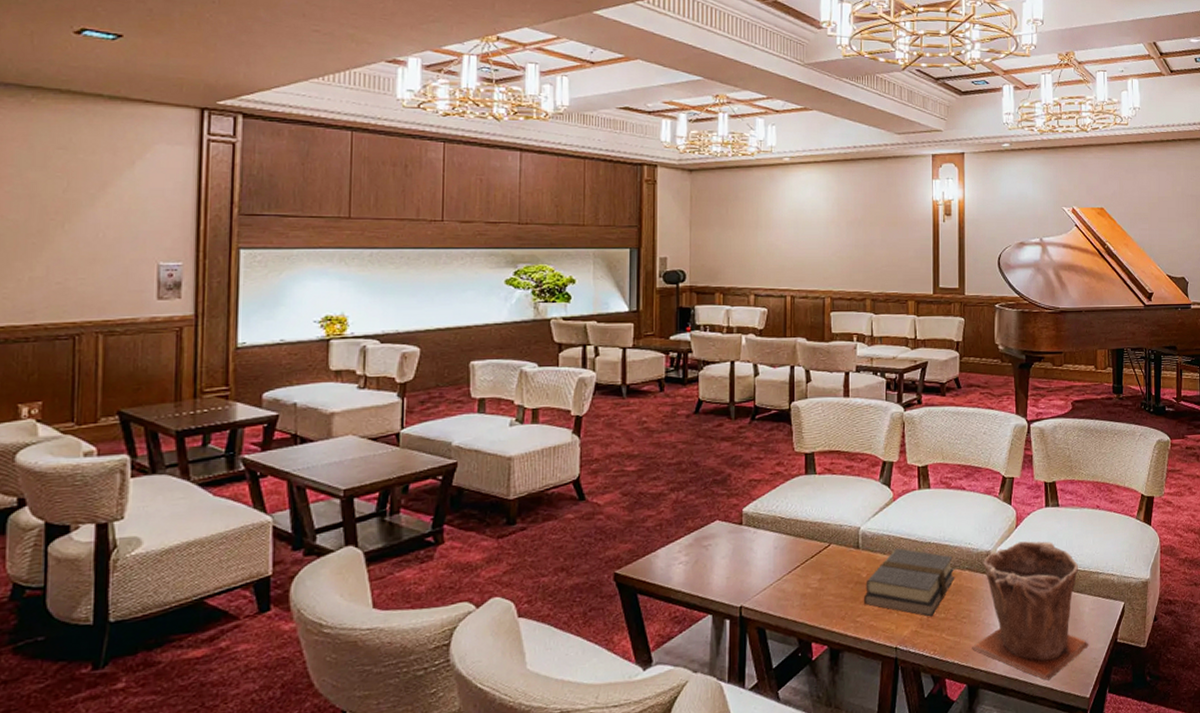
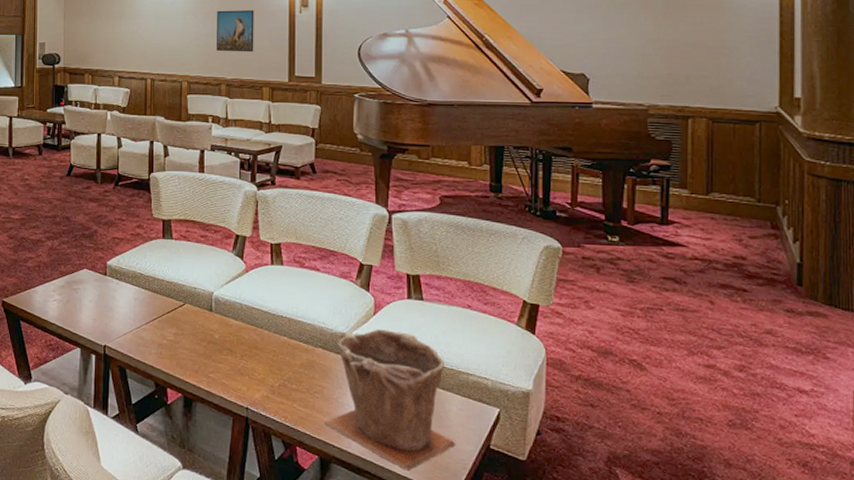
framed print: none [861,219,899,264] -> present [217,10,254,52]
book: present [863,548,955,617] -> none [215,317,308,386]

